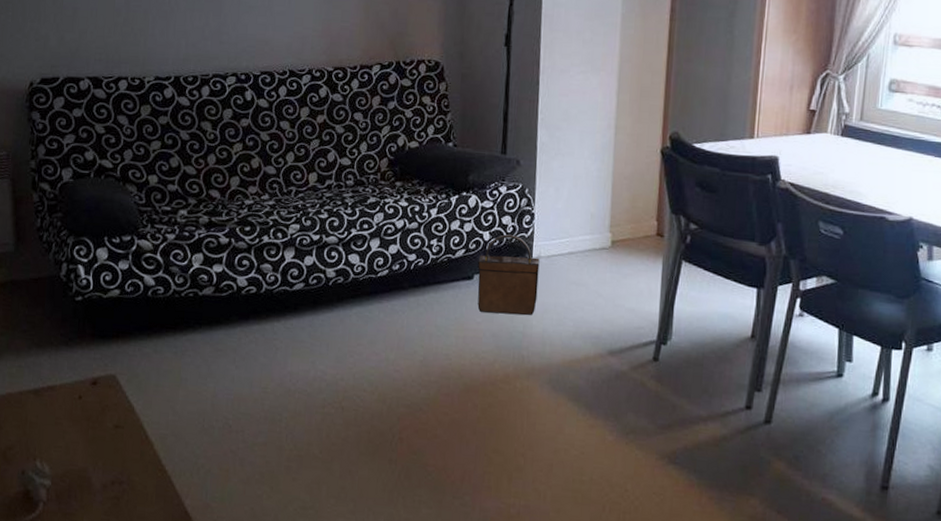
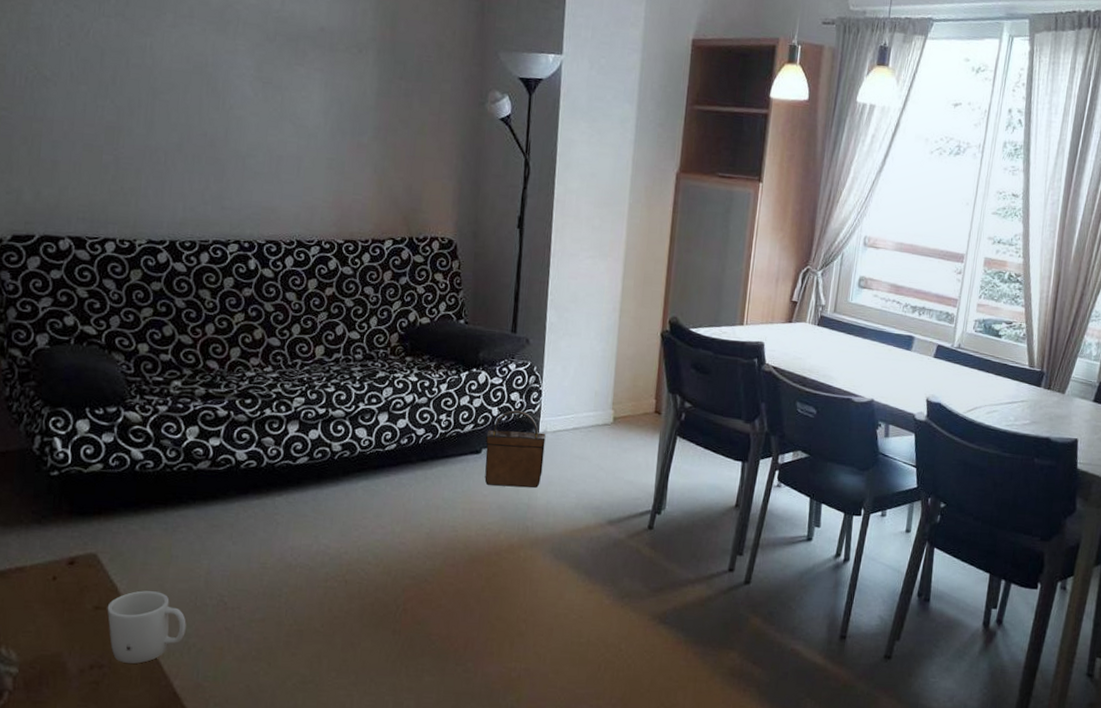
mug: none [125,411,195,482] -> present [107,590,187,664]

